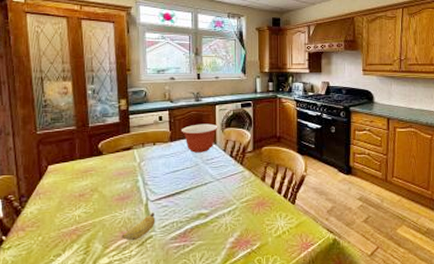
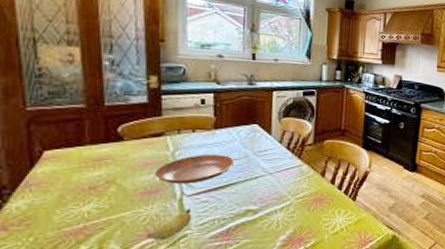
bowl: none [127,163,188,191] -> present [156,153,235,184]
mixing bowl: present [181,123,218,153] -> none [228,111,275,143]

